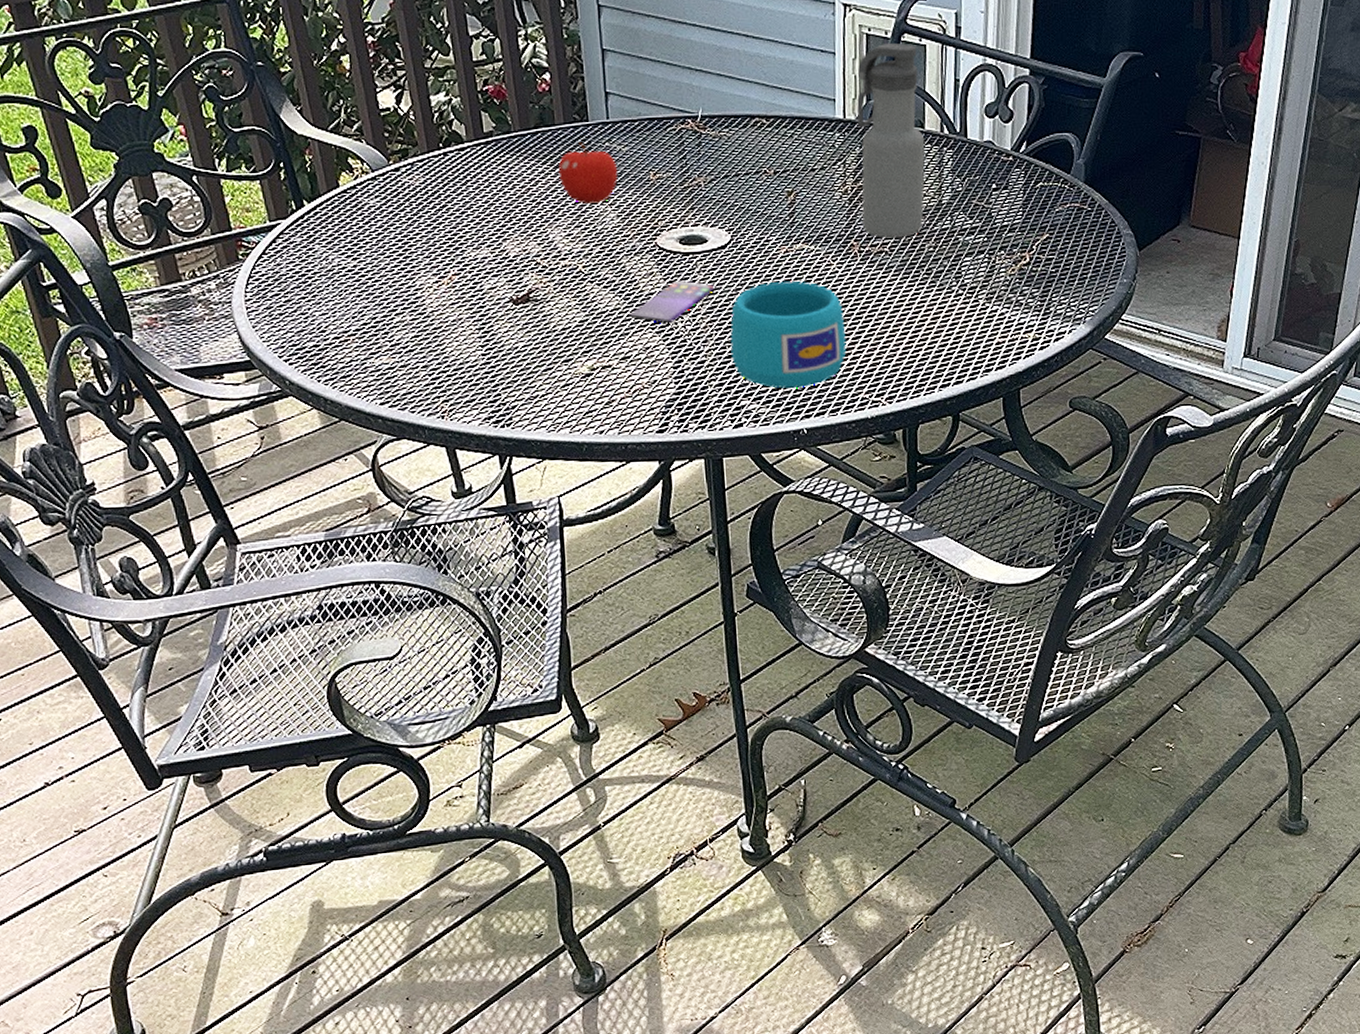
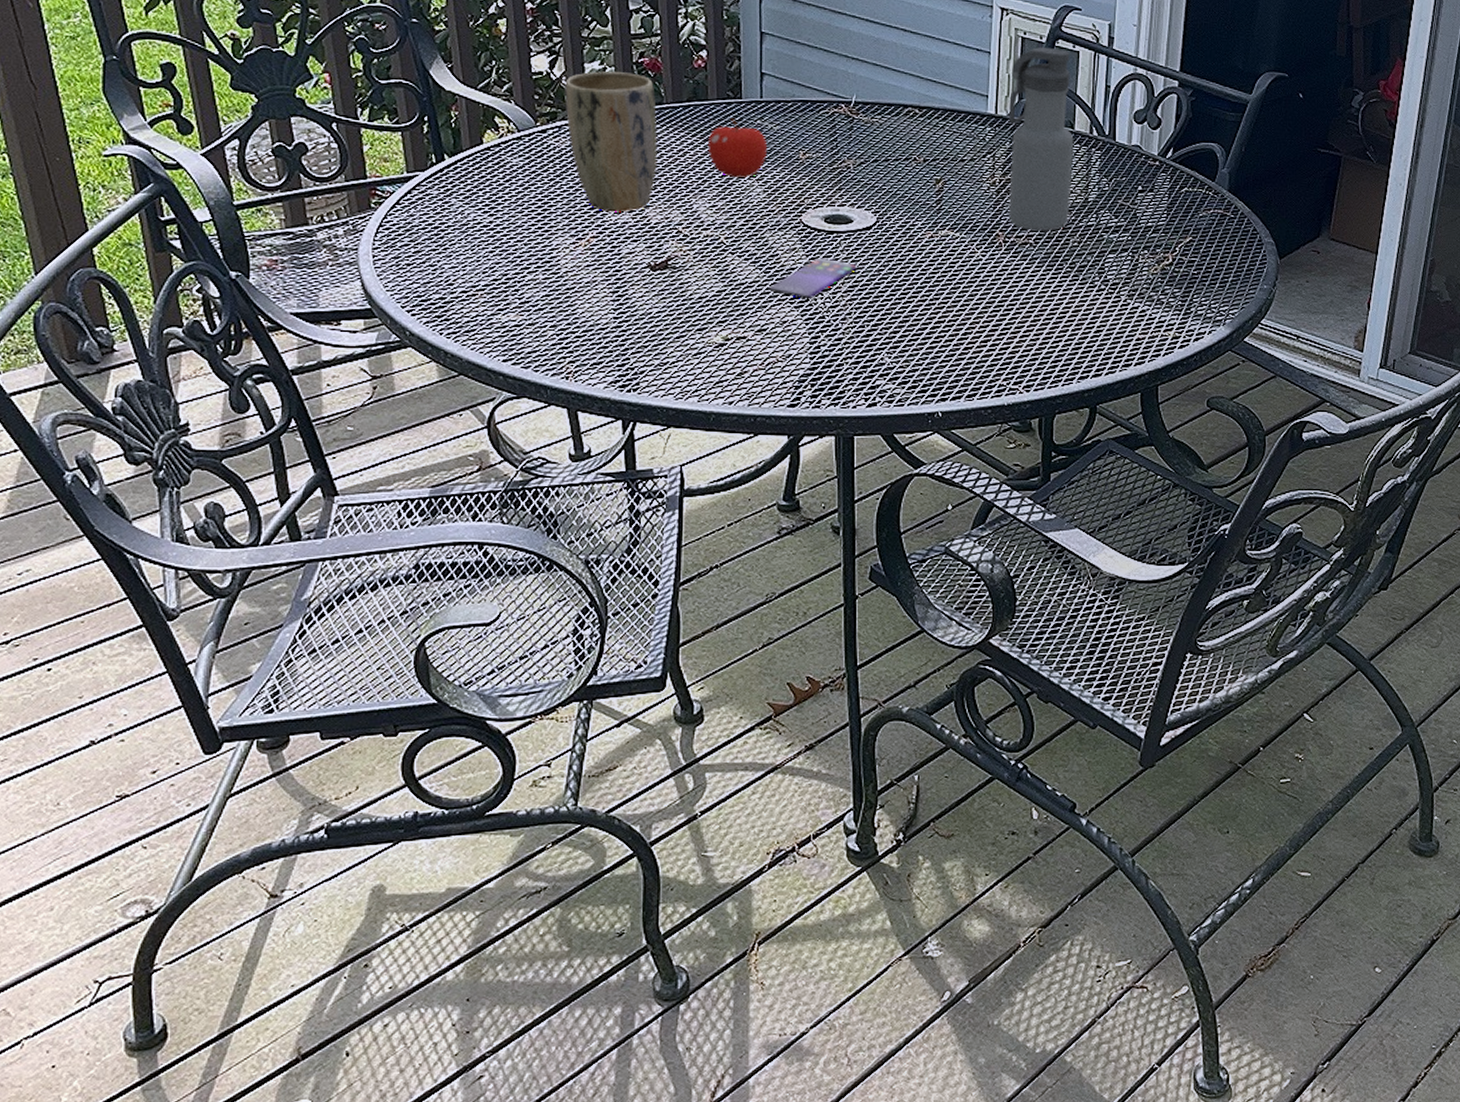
plant pot: none [413,102,511,248] -> present [565,71,658,213]
cup: present [730,281,847,389] -> none [869,265,986,371]

